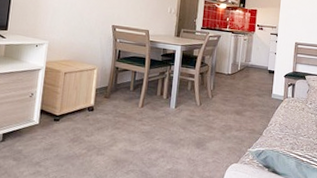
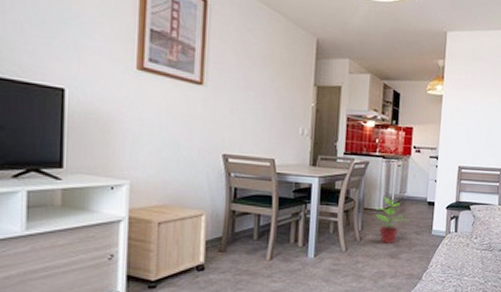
potted plant: none [224,64,252,103] -> present [374,196,409,243]

